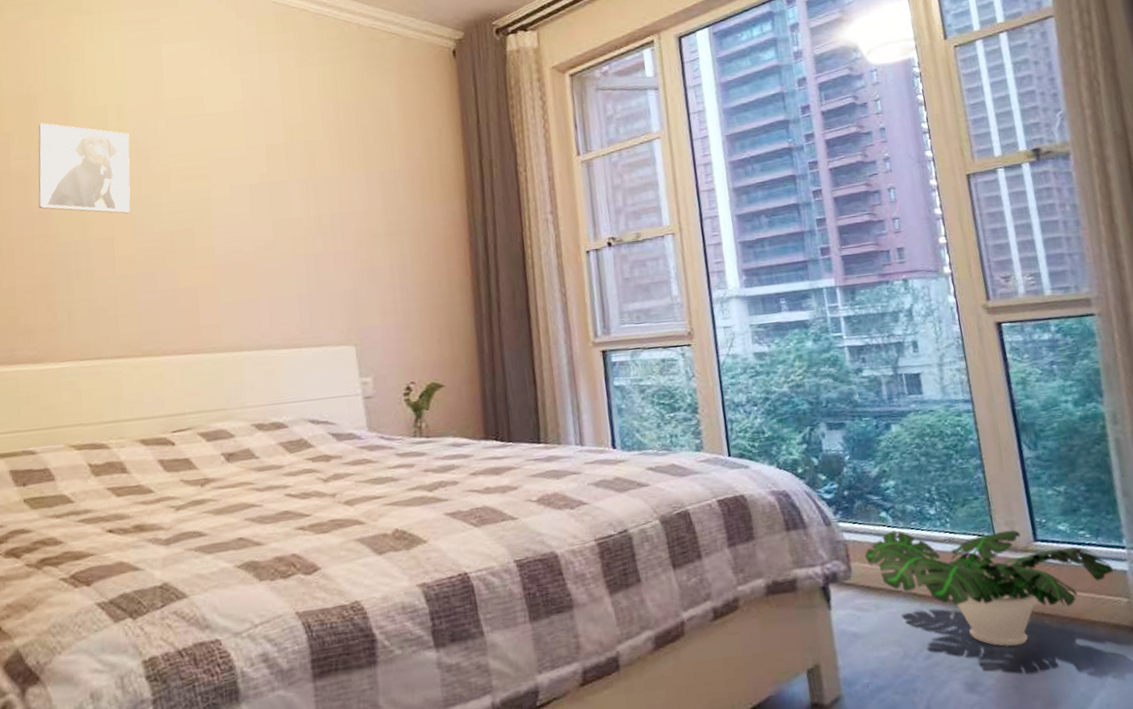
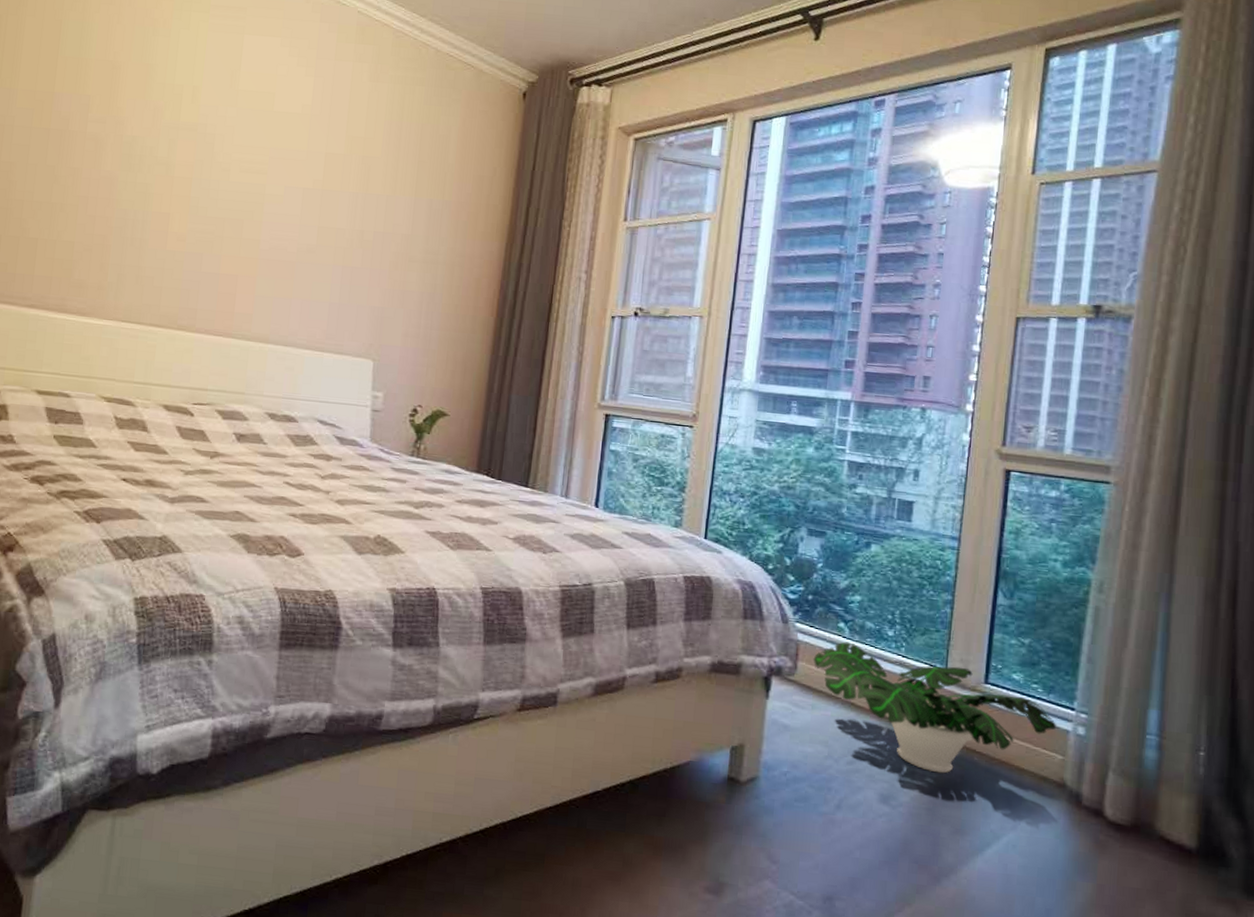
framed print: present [38,122,131,214] -> none [106,91,200,193]

